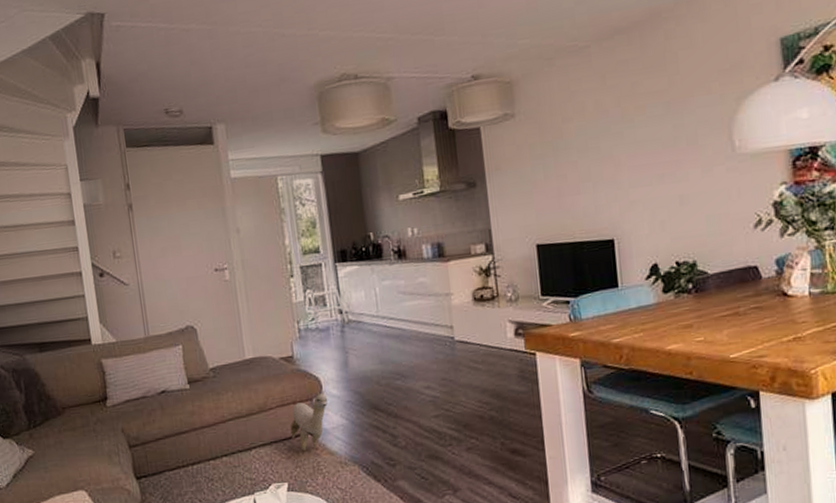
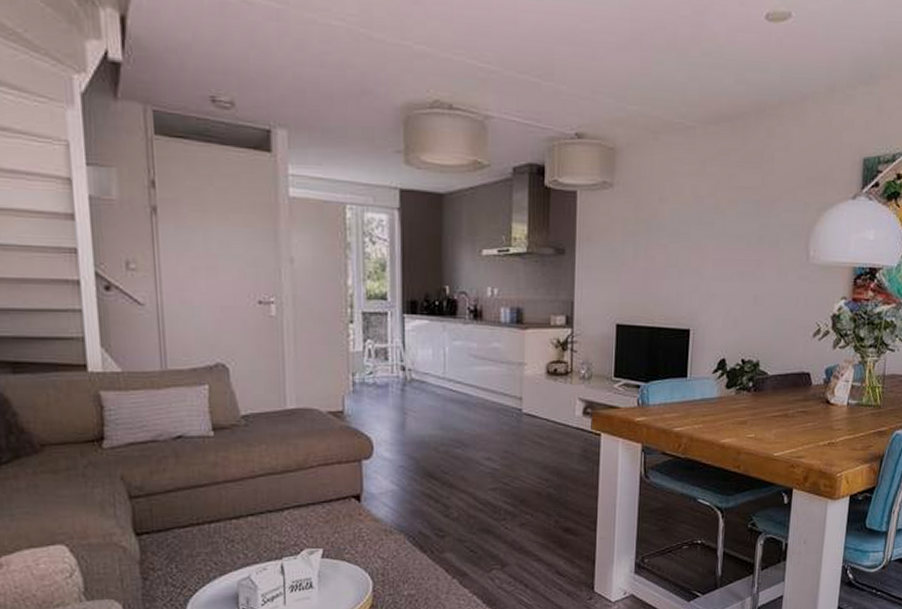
plush toy: present [290,391,327,452] -> none [331,453,377,517]

